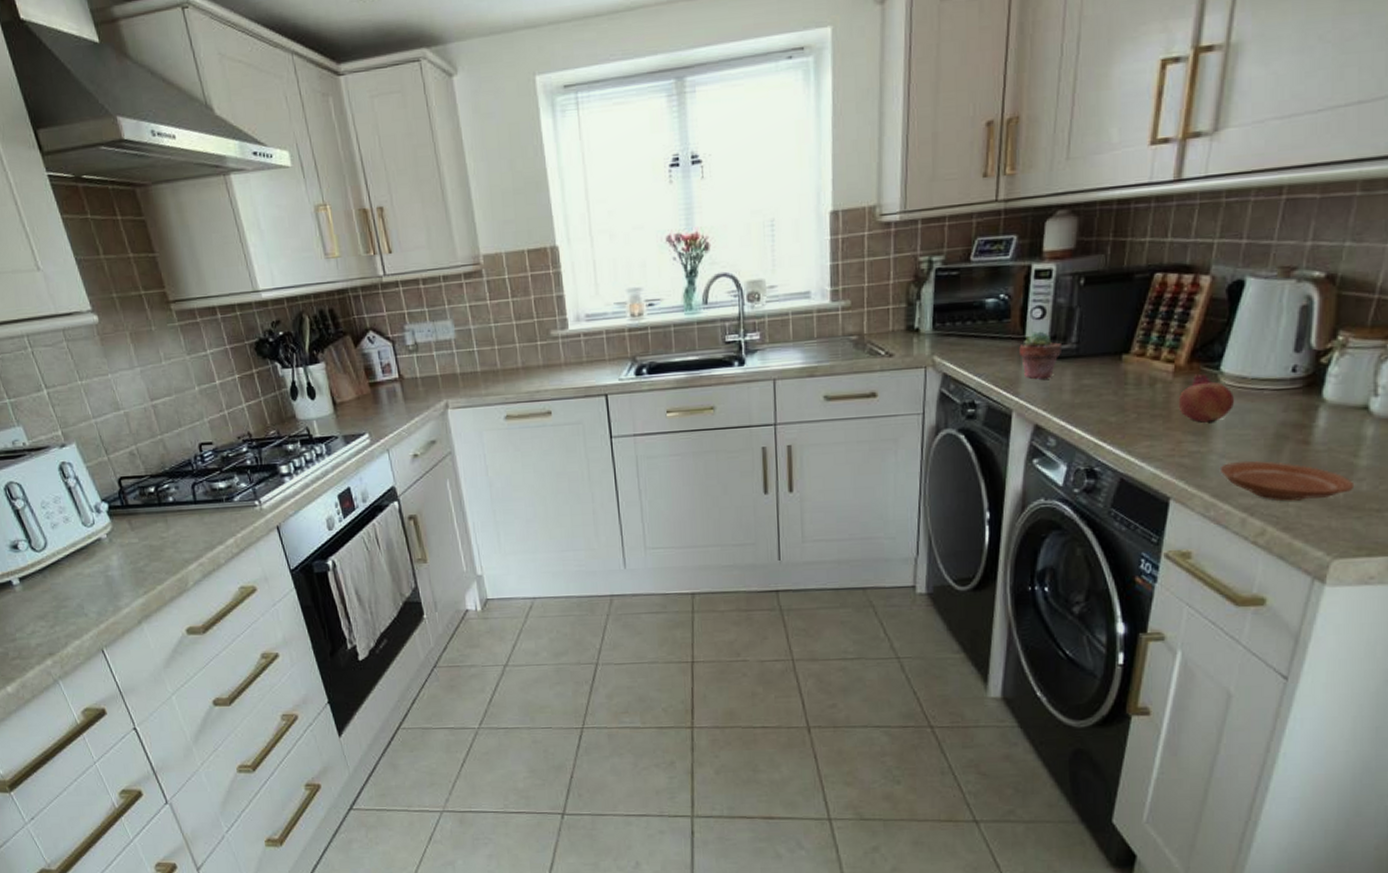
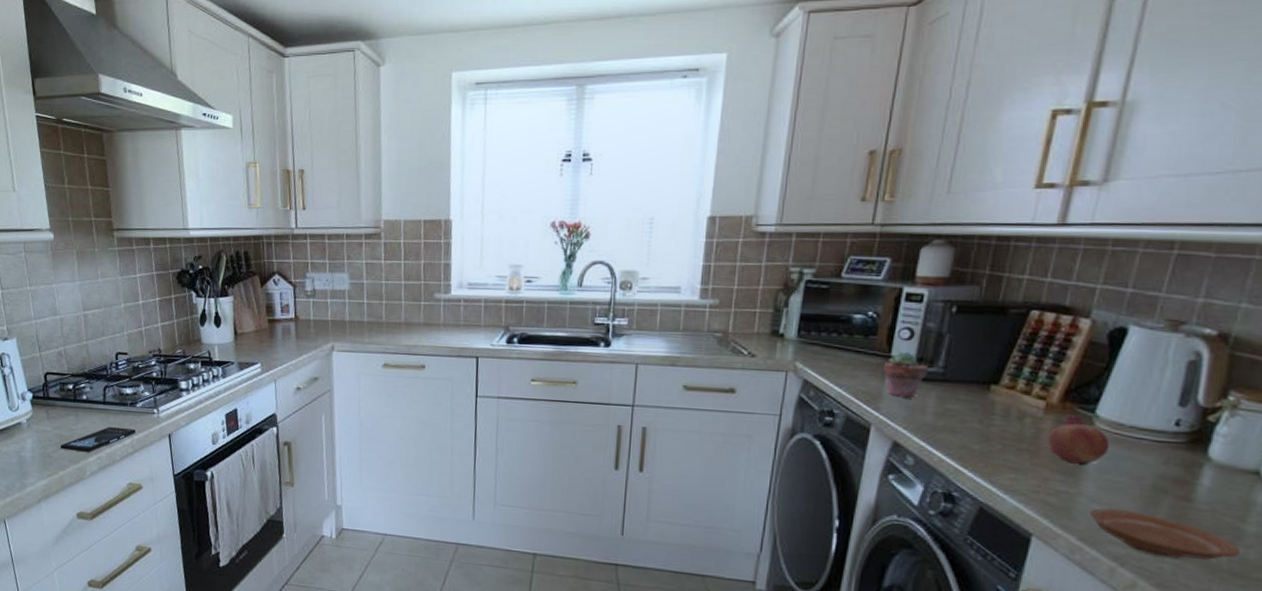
smartphone: none [152,527,239,562] -> present [60,426,136,452]

